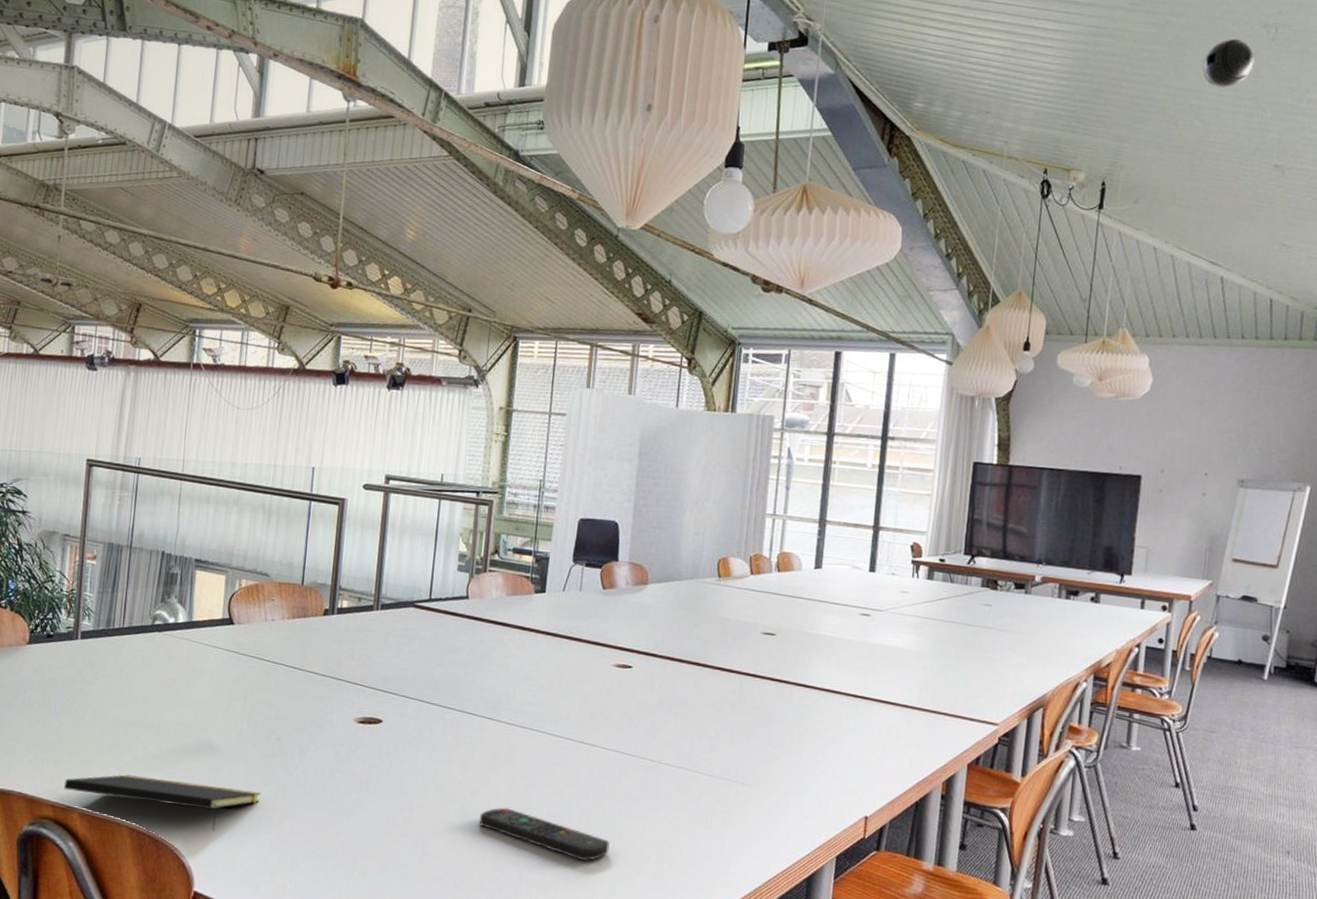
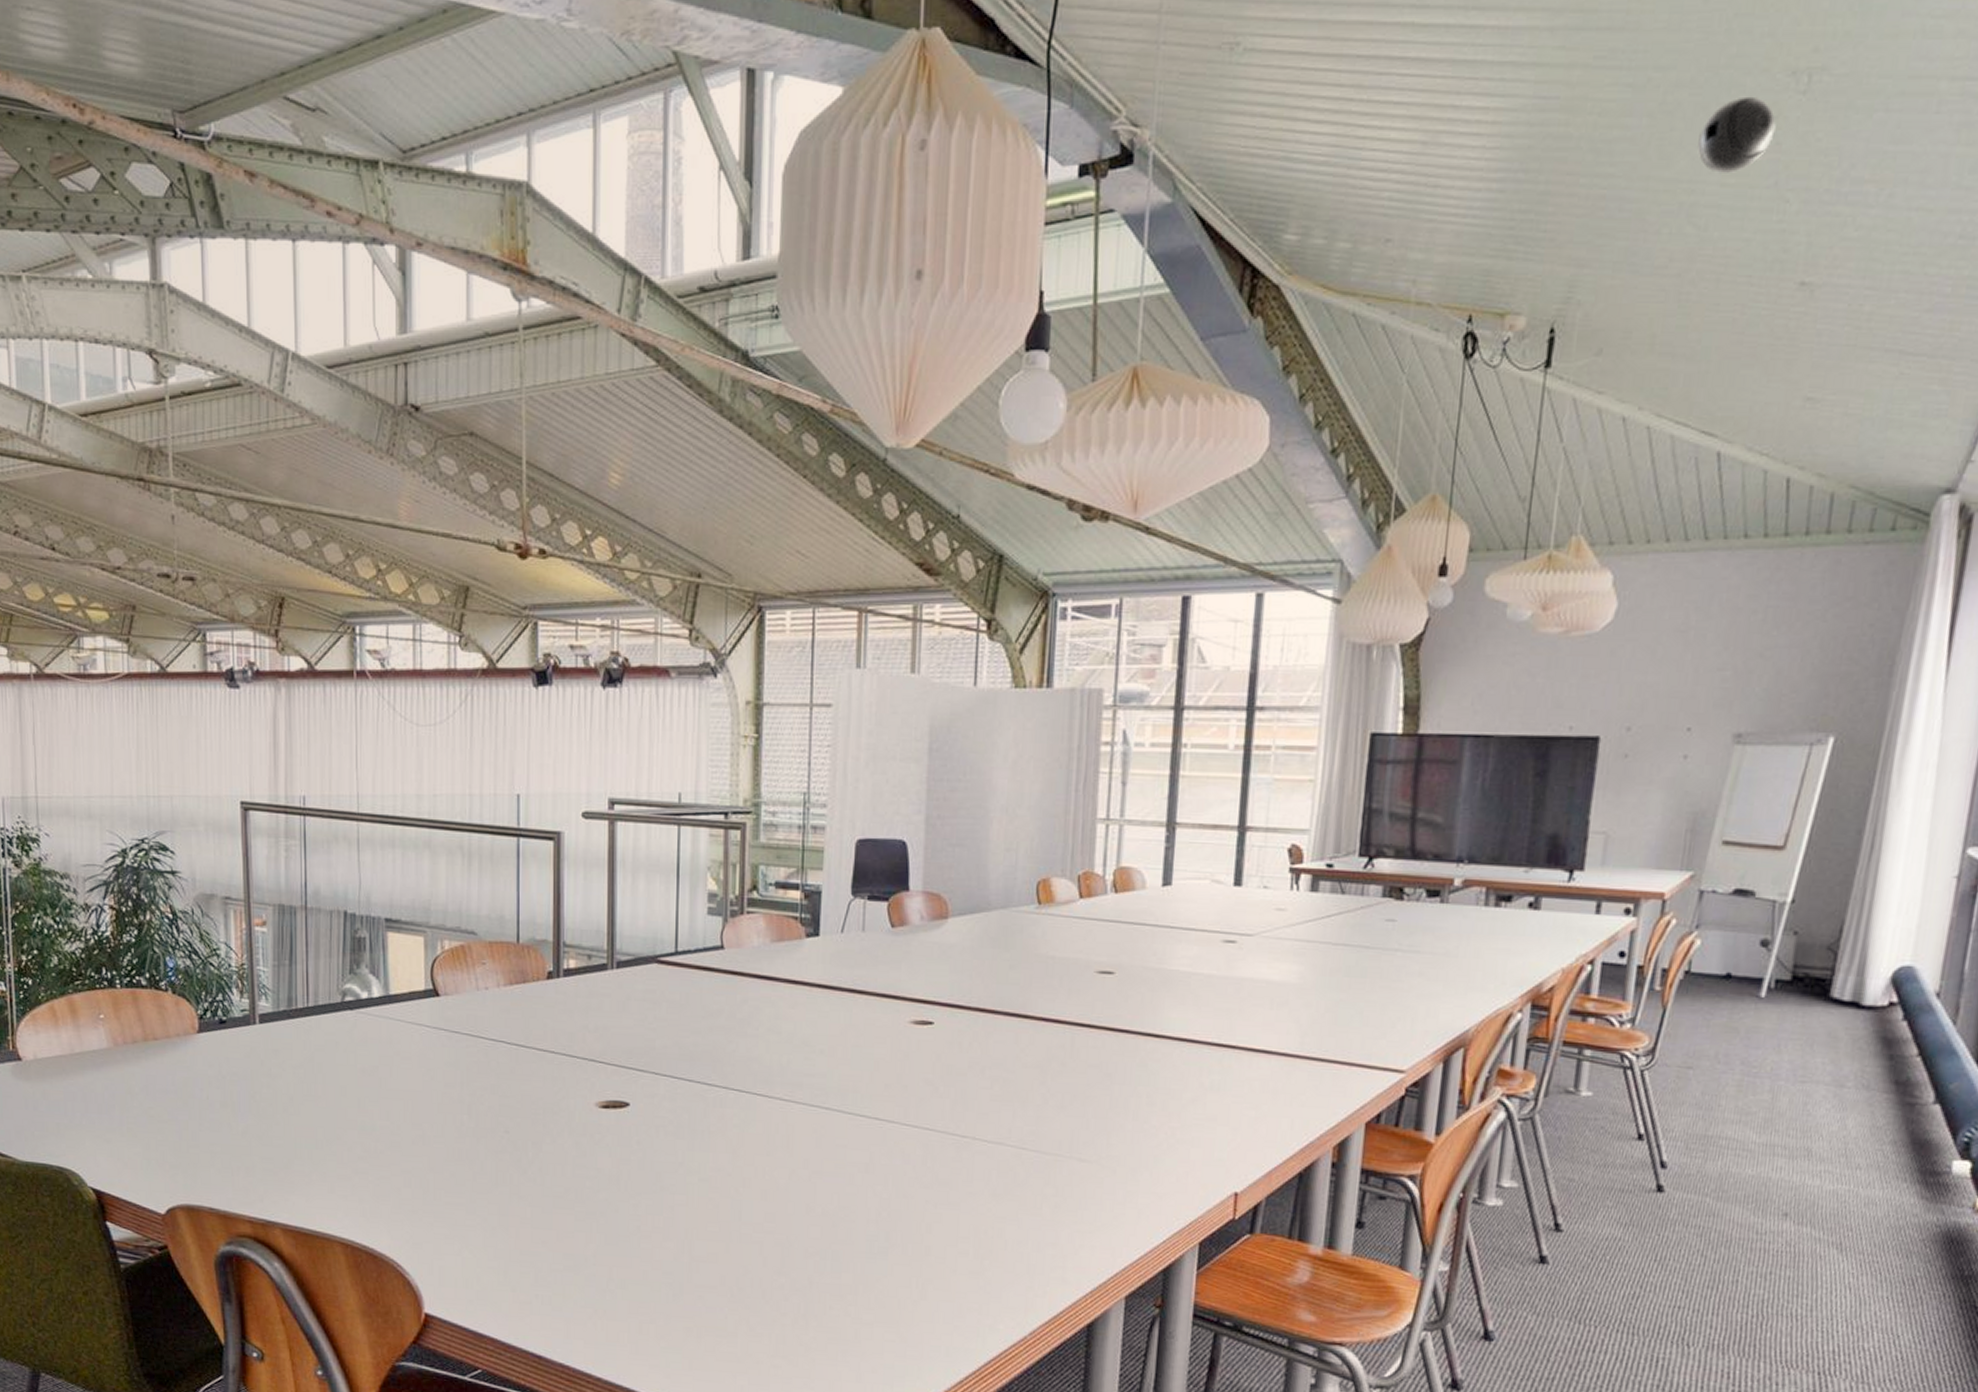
notepad: present [64,774,261,831] -> none [261,1181,491,1243]
remote control: present [479,807,610,861] -> none [756,1201,917,1260]

